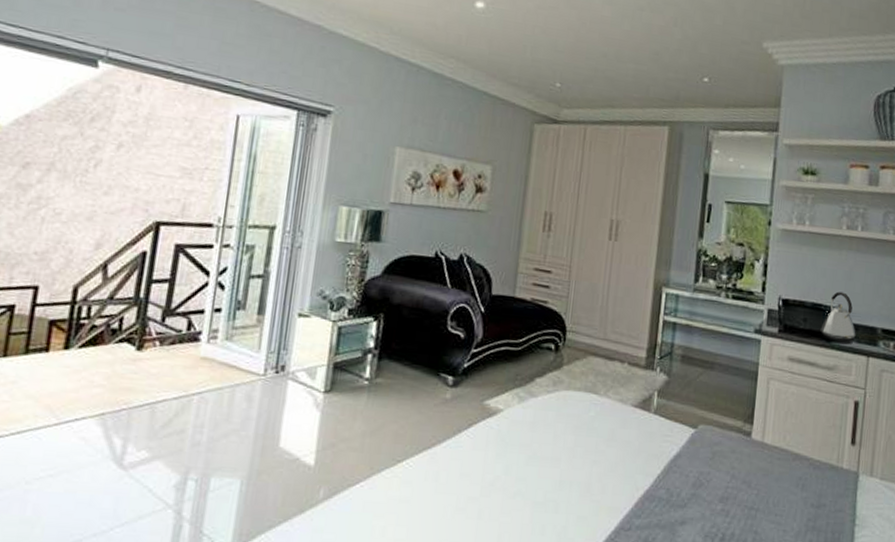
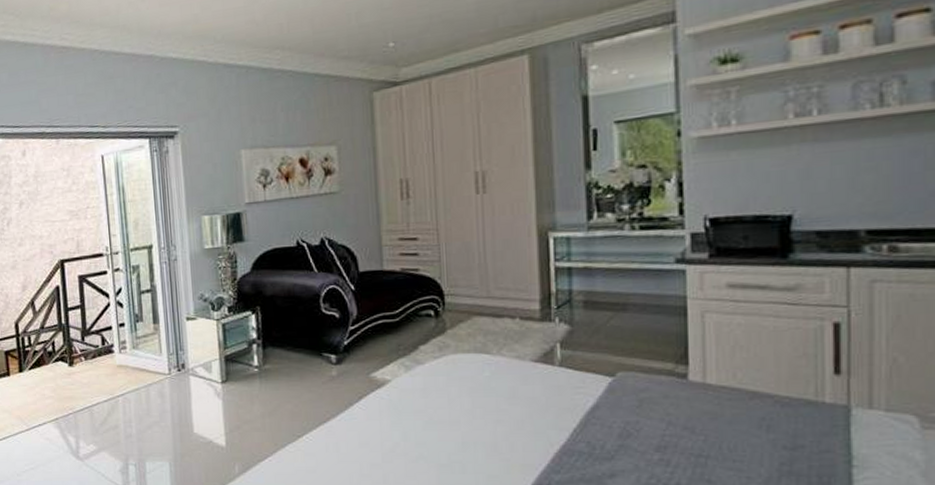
kettle: present [820,291,856,345] -> none [770,195,826,259]

